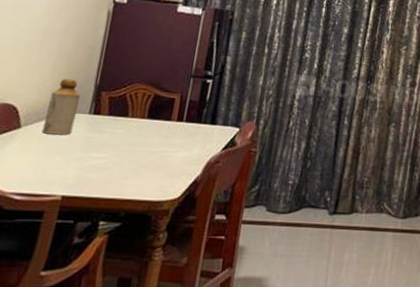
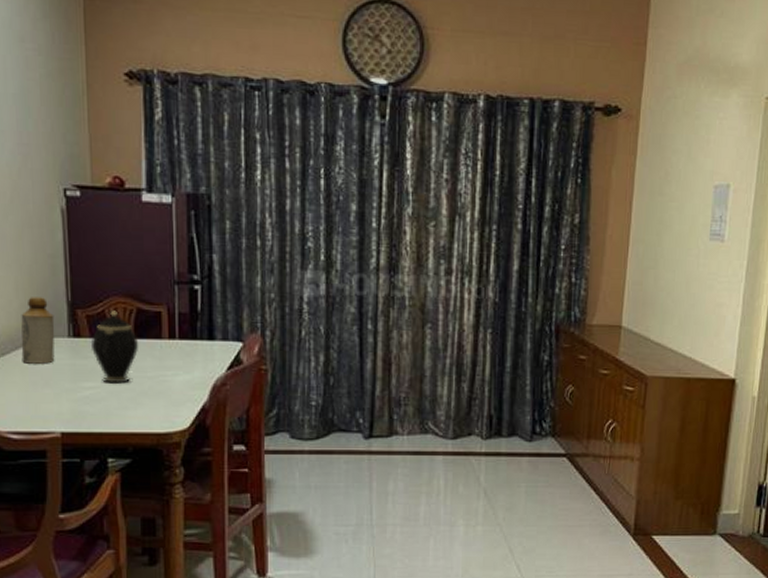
teapot: none [106,94,150,156] -> present [90,310,139,384]

